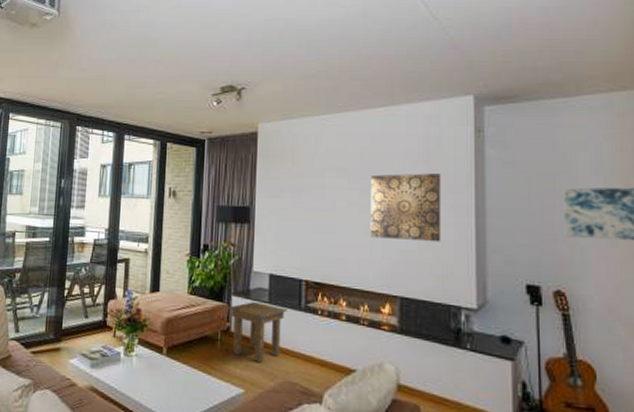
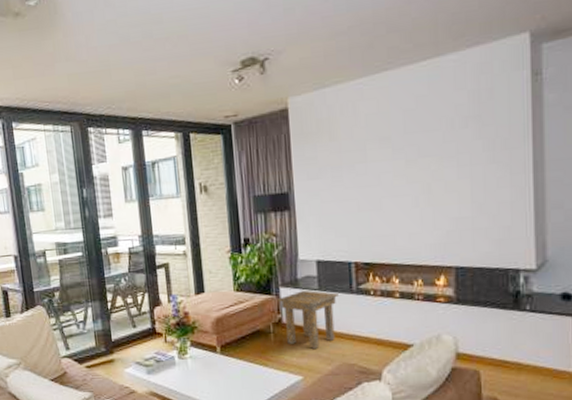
wall art: present [370,173,441,242] -> none [417,129,497,209]

